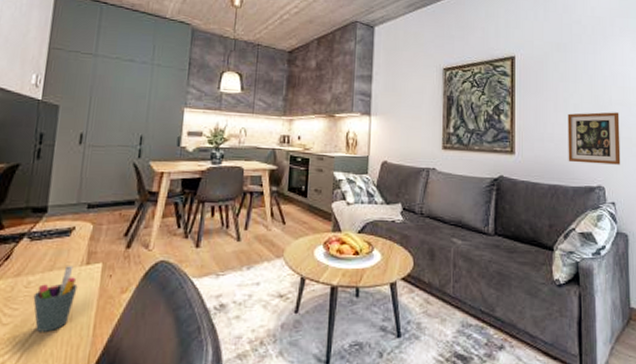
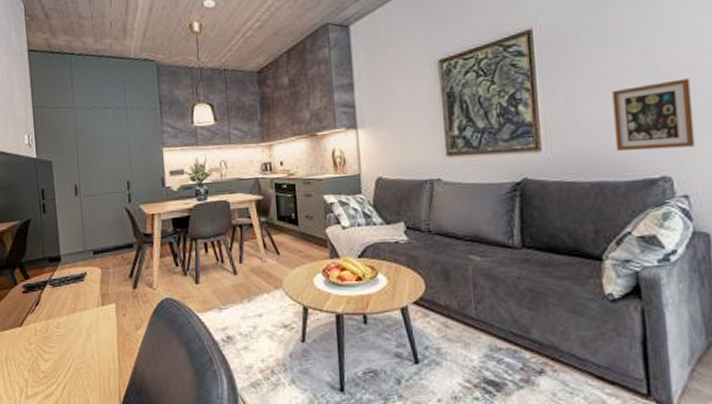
pen holder: present [33,266,78,332] -> none [64,308,99,366]

